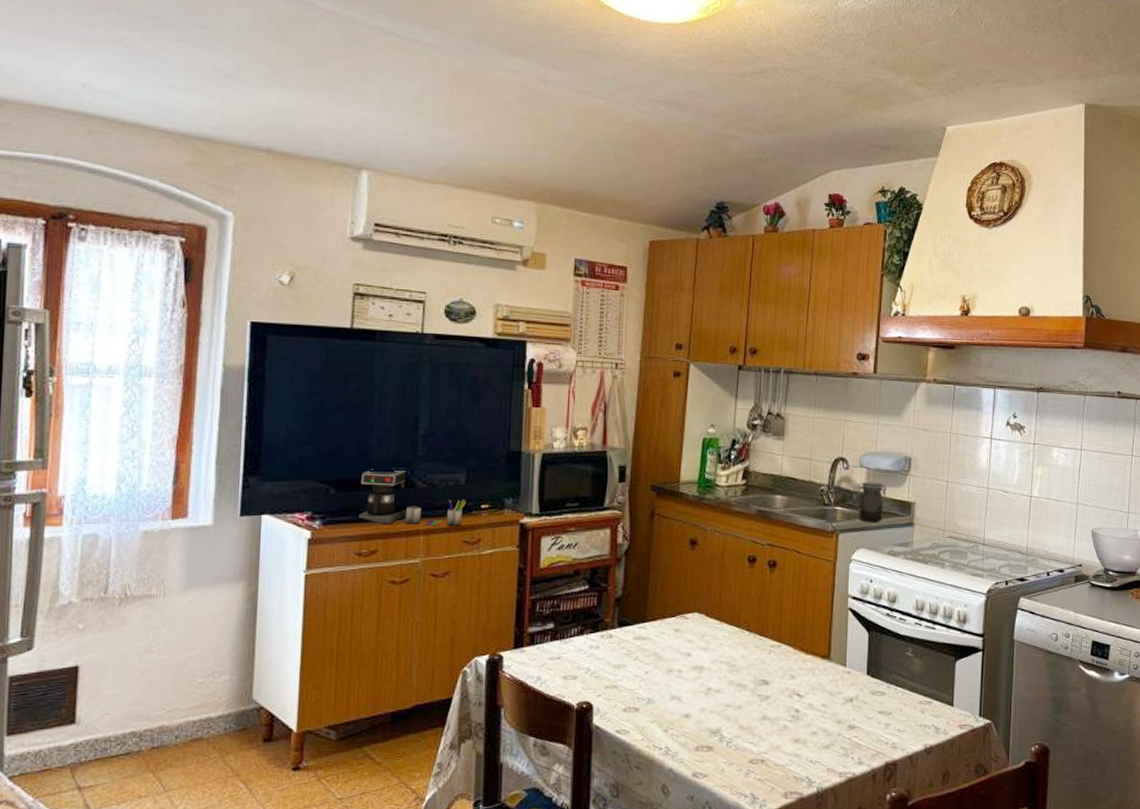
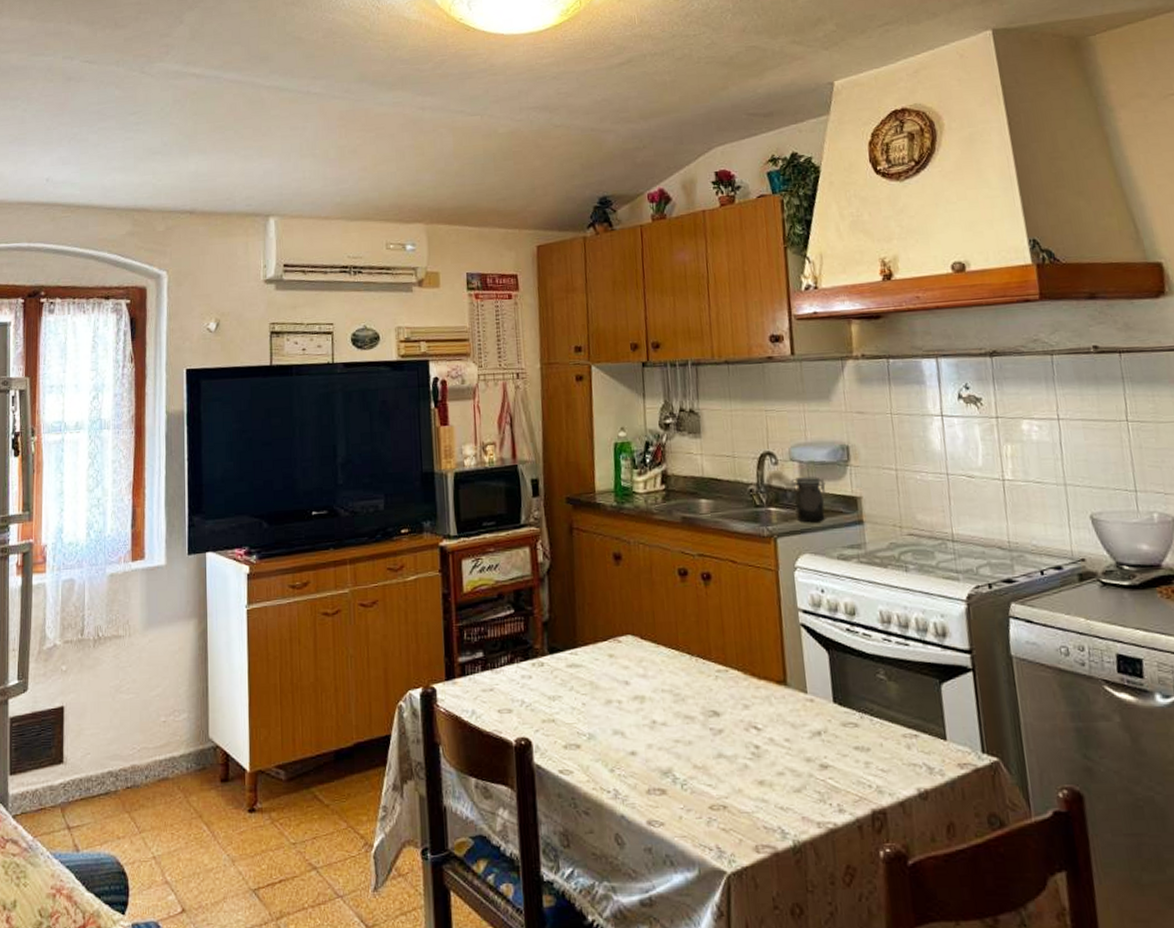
coffee maker: present [357,468,467,526] -> none [289,498,388,555]

